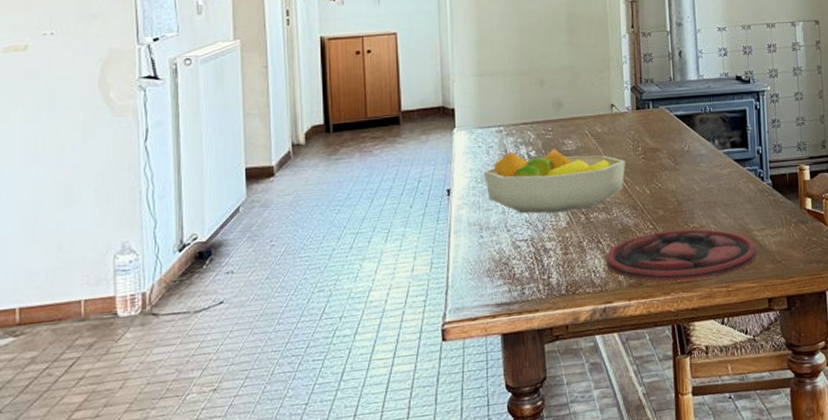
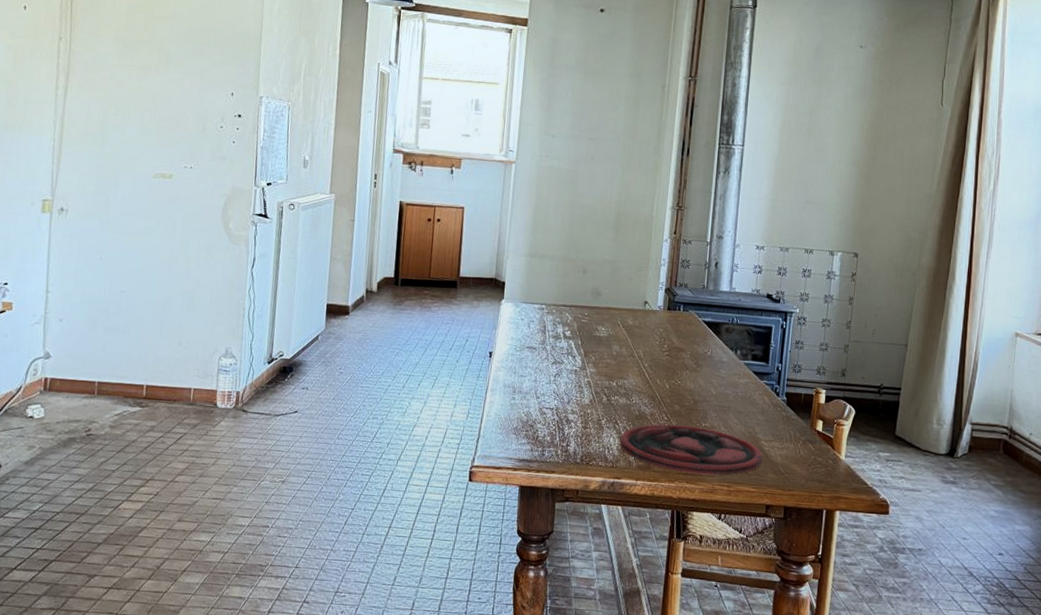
fruit bowl: present [483,149,625,214] -> none [522,328,650,391]

